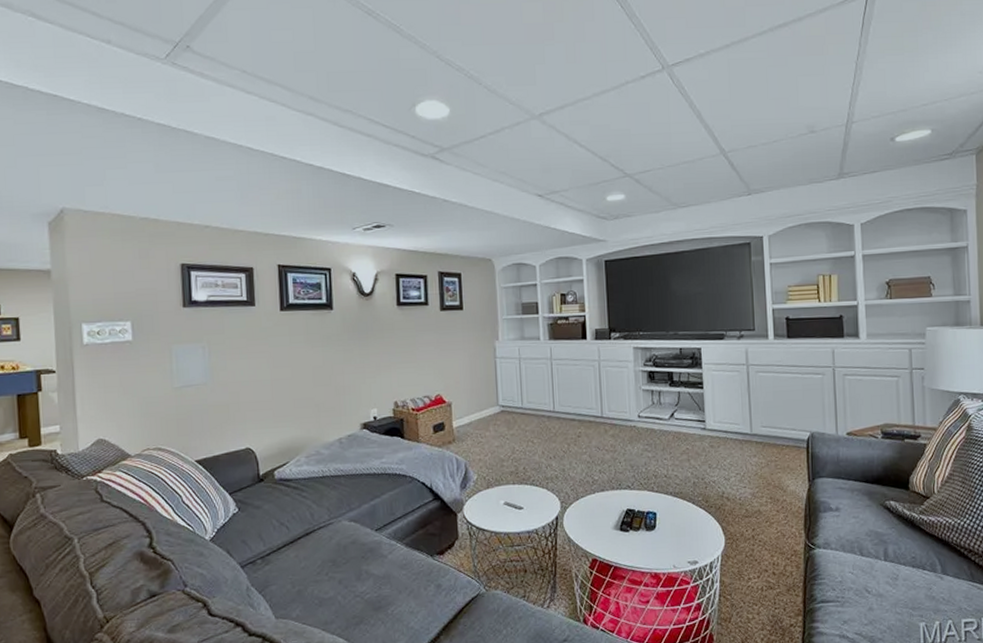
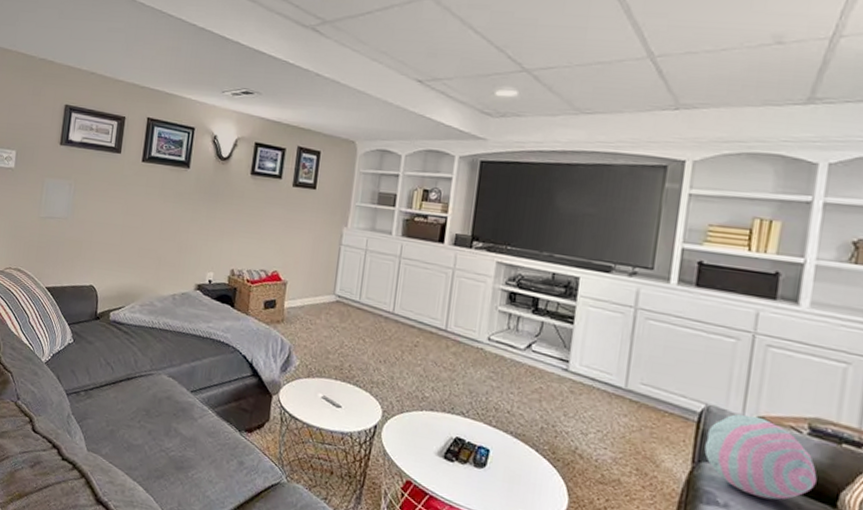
cushion: none [815,432,893,496] -> present [704,414,817,500]

